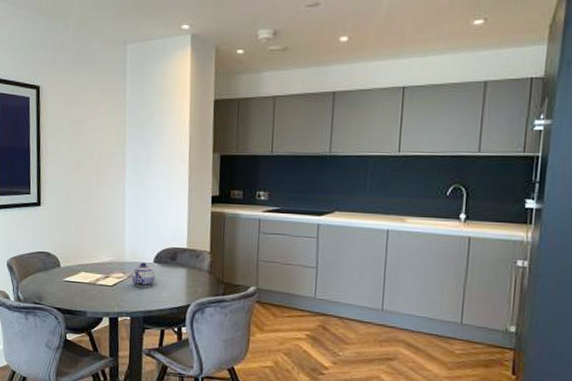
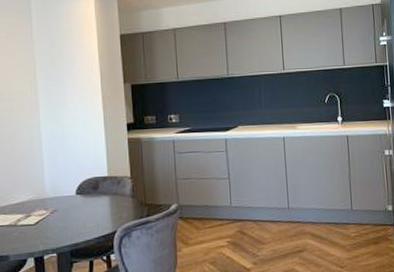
teapot: present [131,262,156,288] -> none [54,196,79,222]

